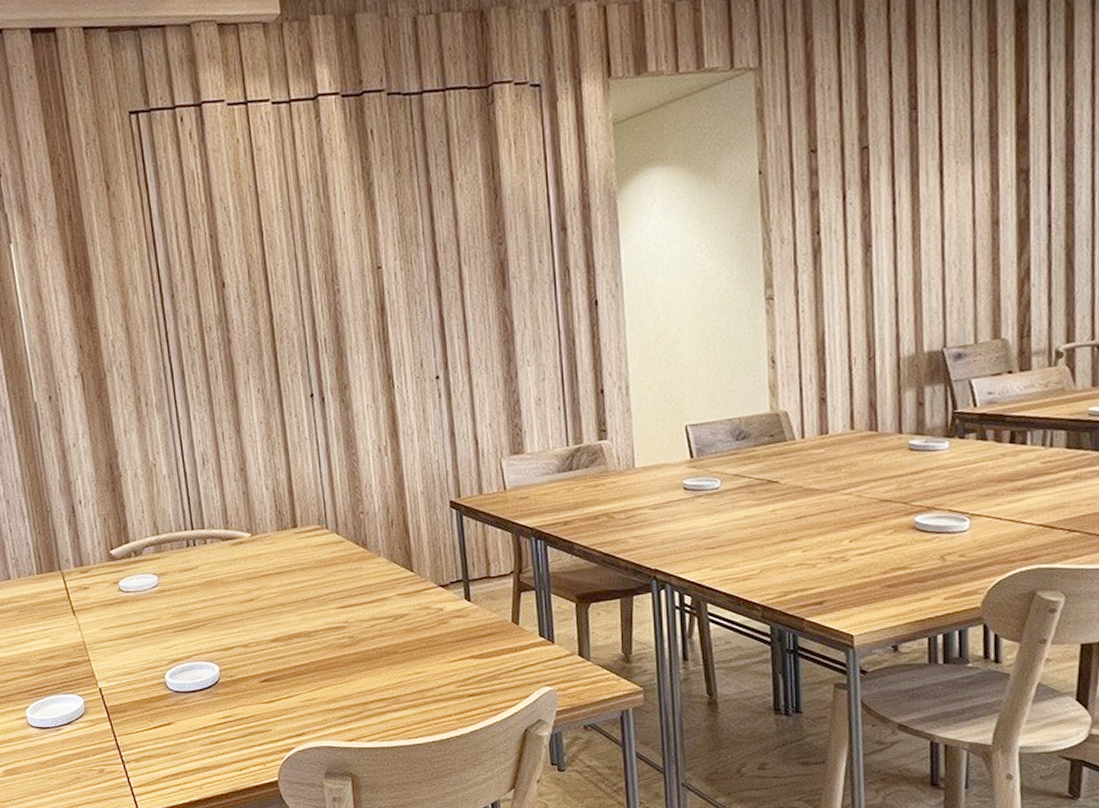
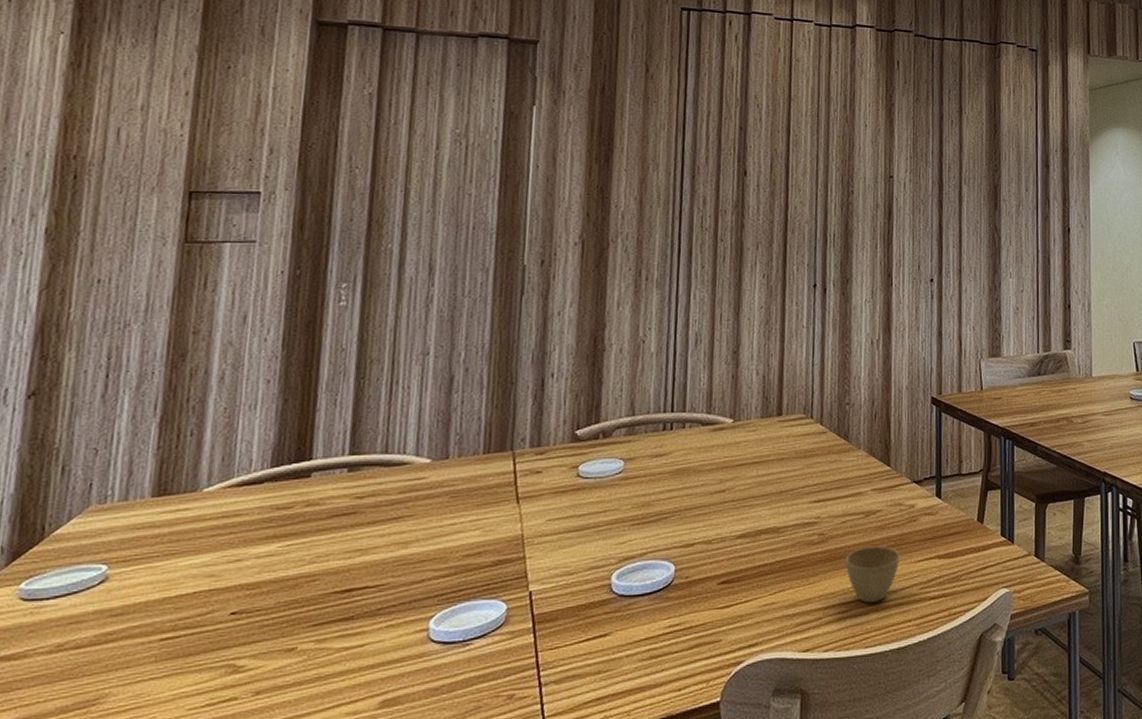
cup: none [378,647,433,699] -> present [845,545,900,603]

